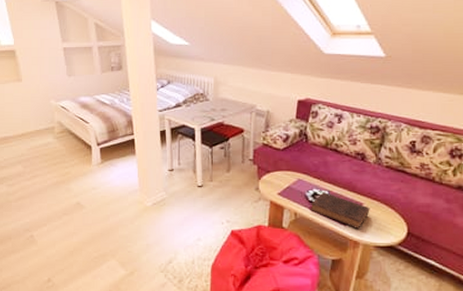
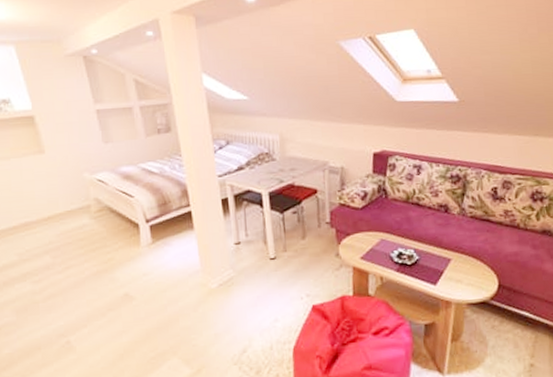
book: present [310,192,370,230] -> none [396,250,459,288]

